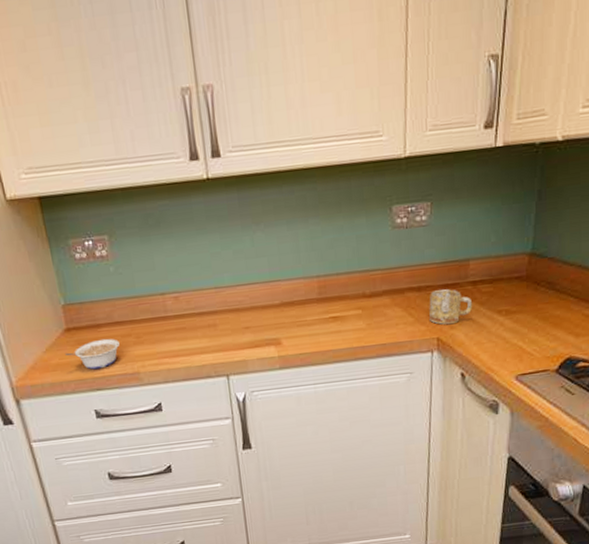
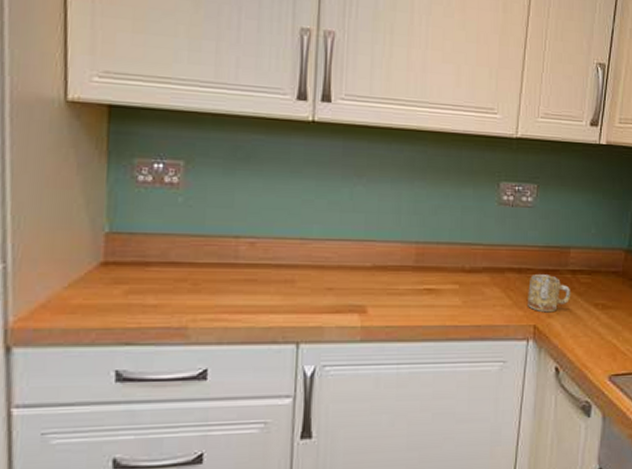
legume: present [64,338,120,370] -> none [92,280,169,318]

